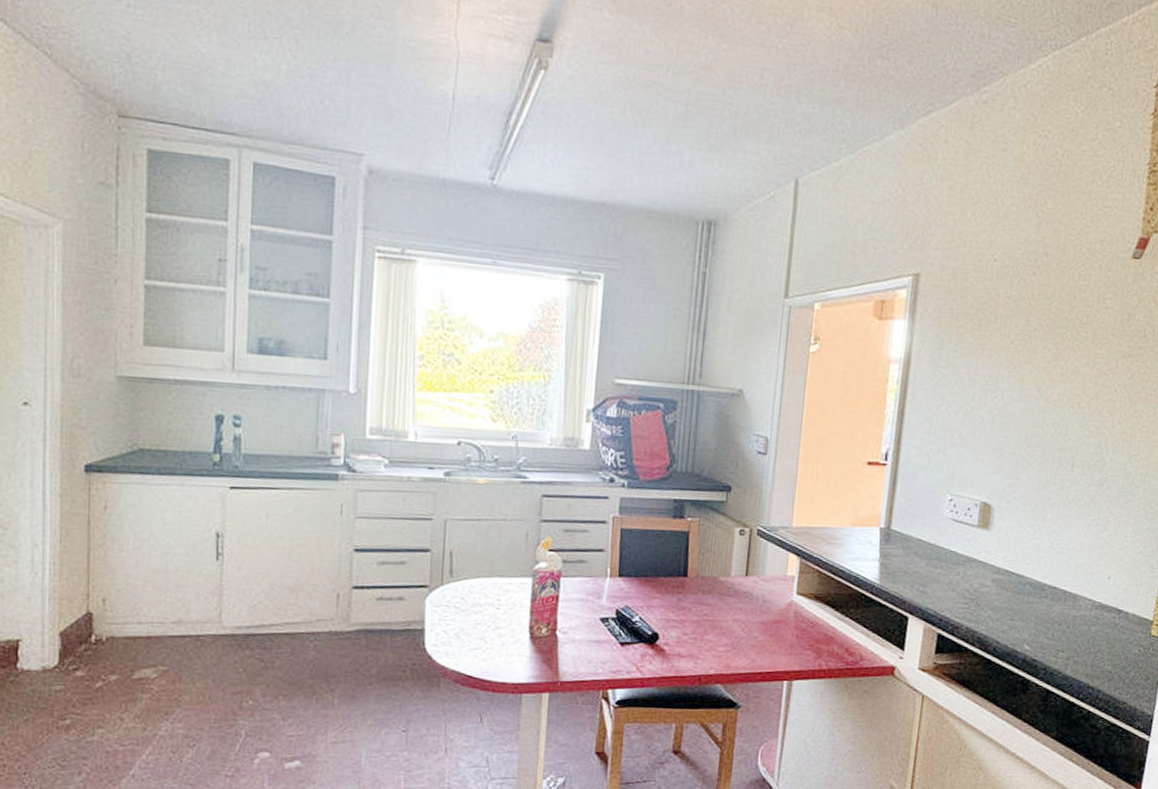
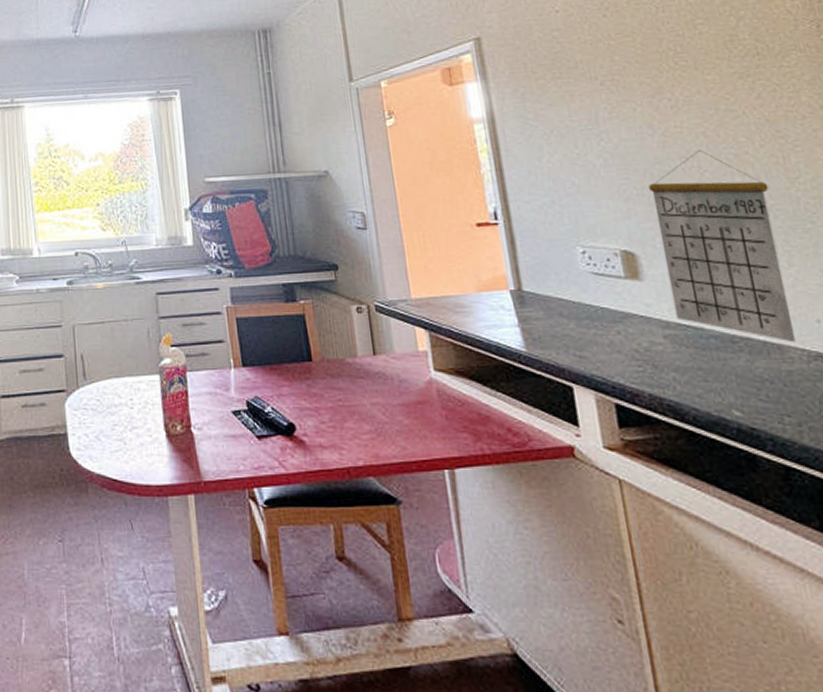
calendar: none [1006,419,1112,594] -> present [649,150,797,343]

